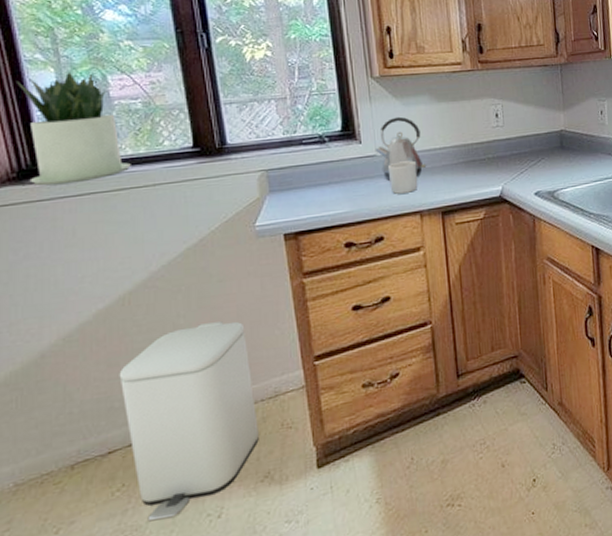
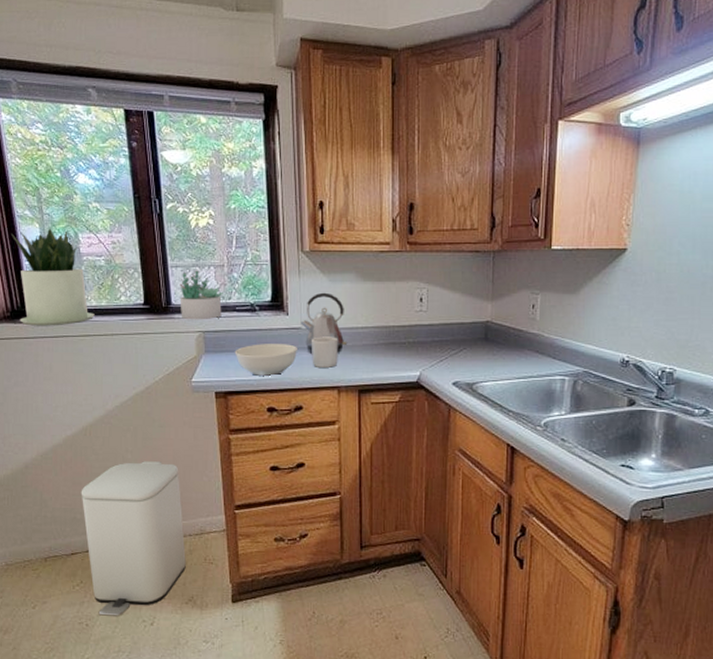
succulent plant: none [235,105,287,160] -> present [179,270,223,320]
bowl: none [304,173,374,211] -> present [234,344,297,376]

